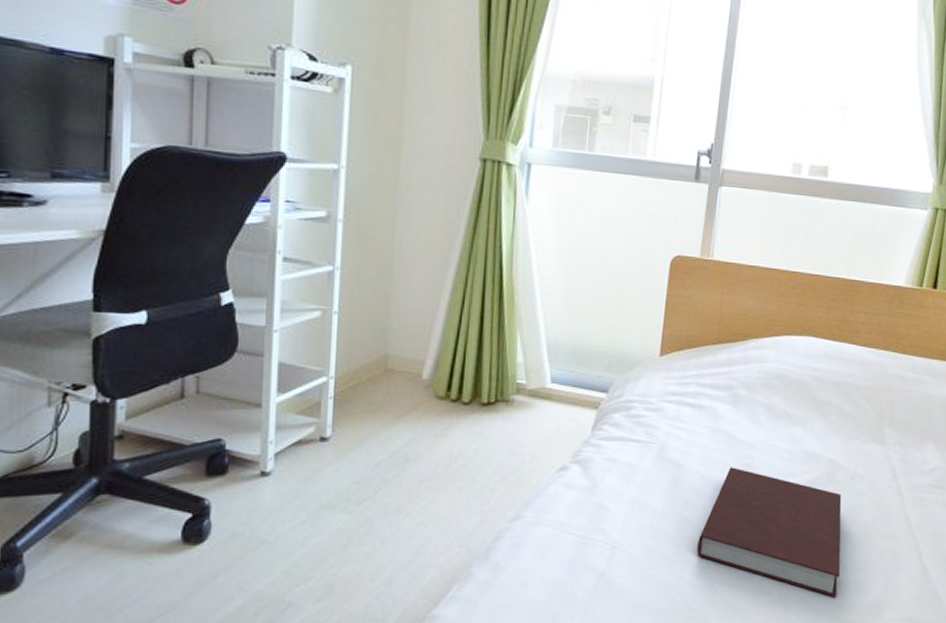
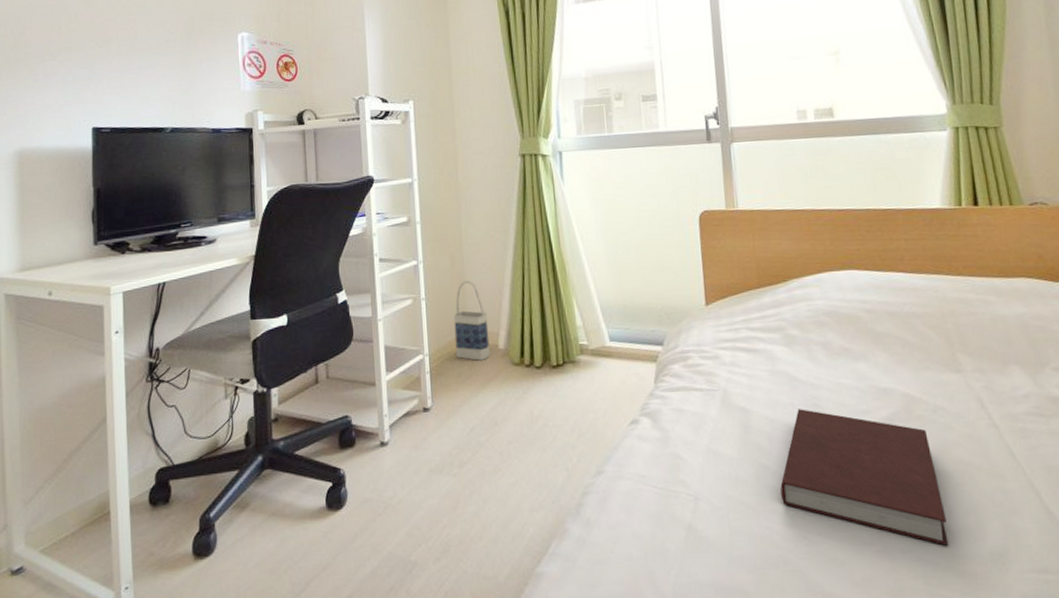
bag: none [369,297,414,390] -> present [453,280,490,361]

